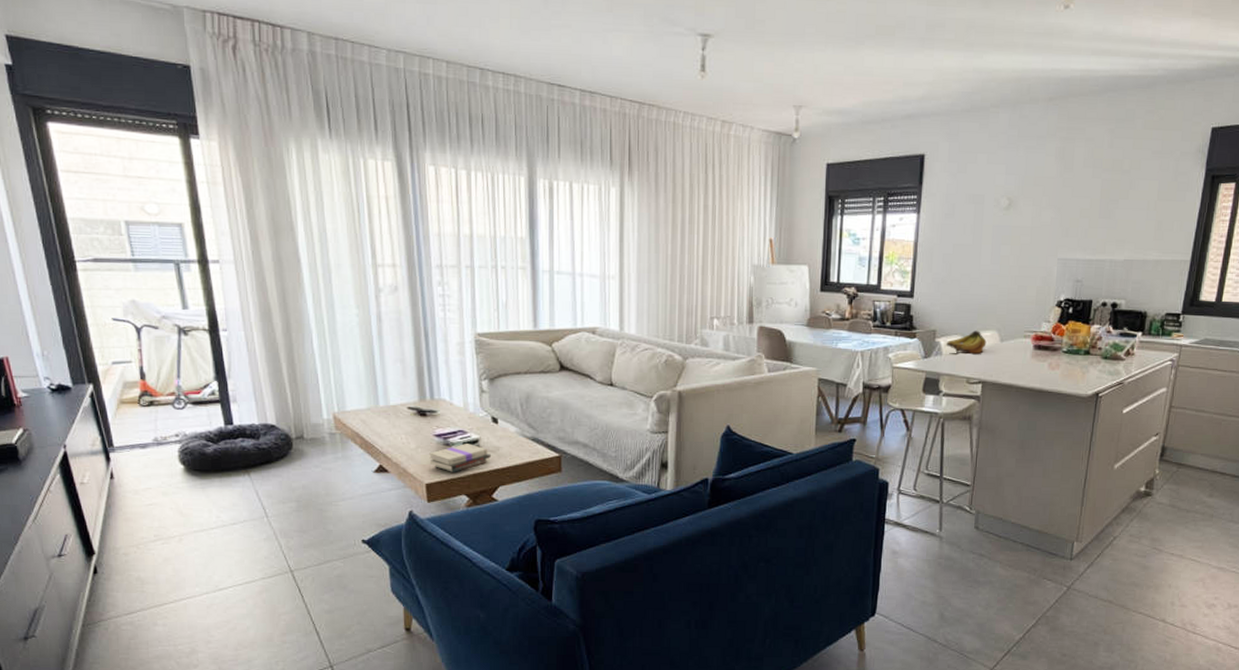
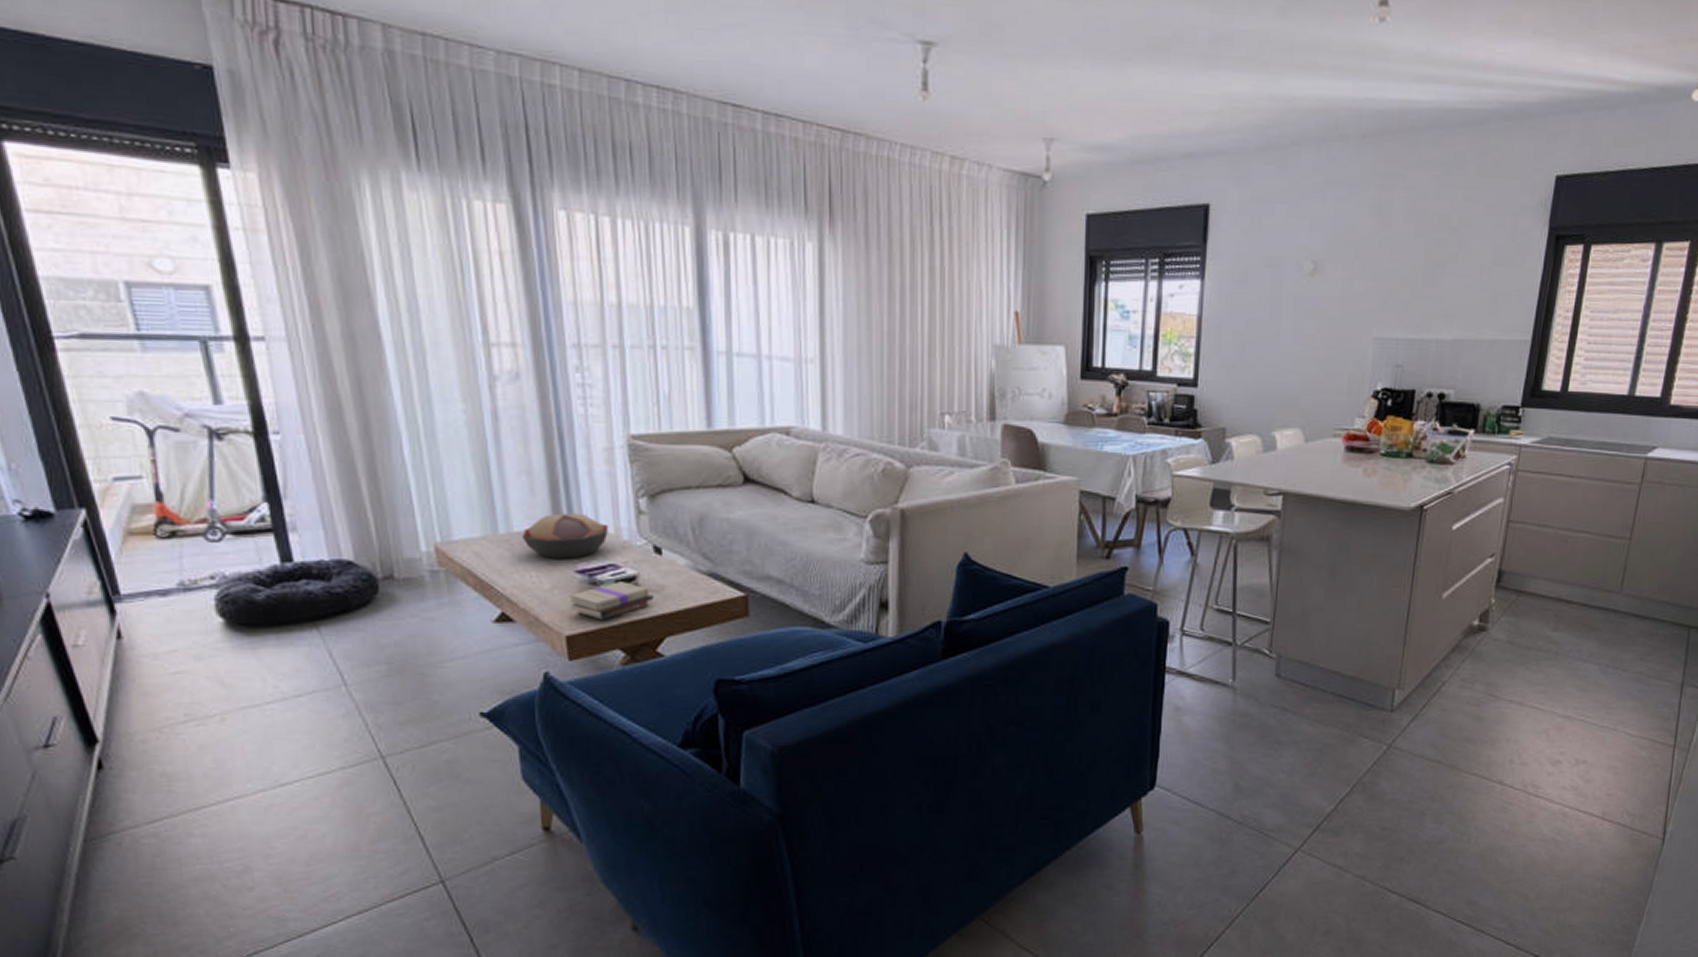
decorative bowl: none [396,391,459,427] -> present [522,513,608,560]
fruit: present [946,330,987,355] -> none [1238,428,1288,459]

